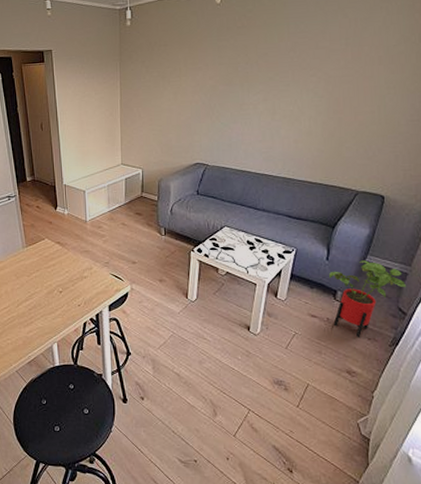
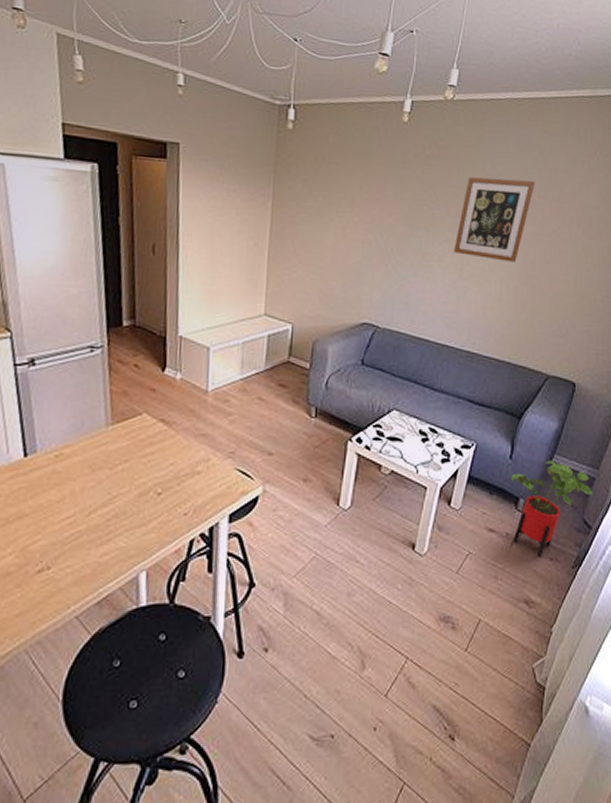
wall art: none [266,31,337,103] -> present [453,177,536,262]

